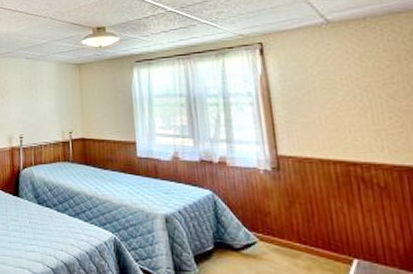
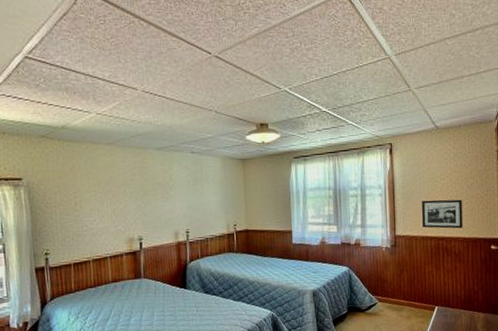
picture frame: none [314,111,387,152] -> present [422,199,462,229]

